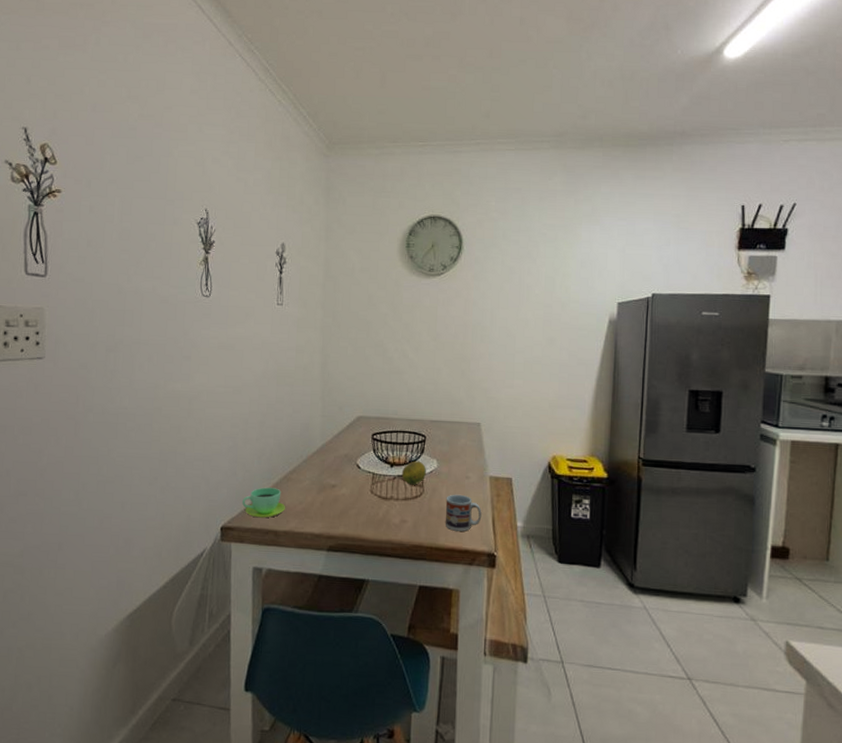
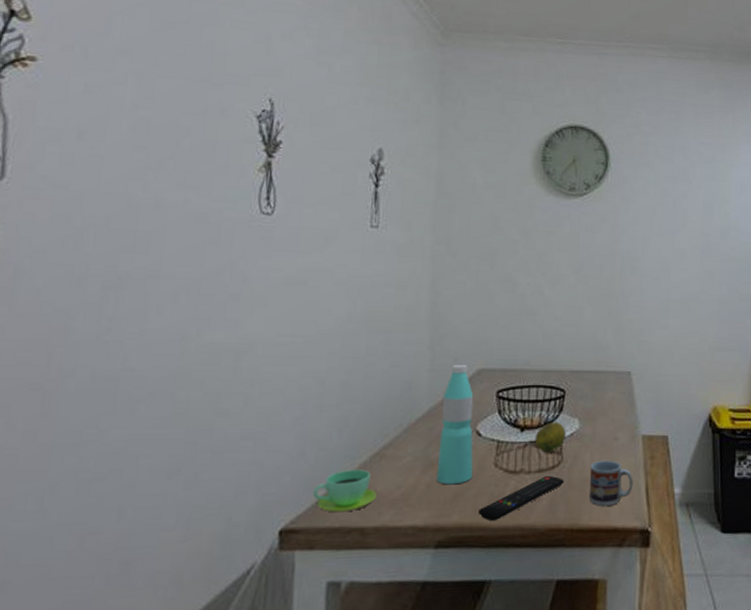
water bottle: none [327,411,355,505] -> present [436,364,474,485]
remote control: none [359,503,425,535] -> present [478,475,564,522]

